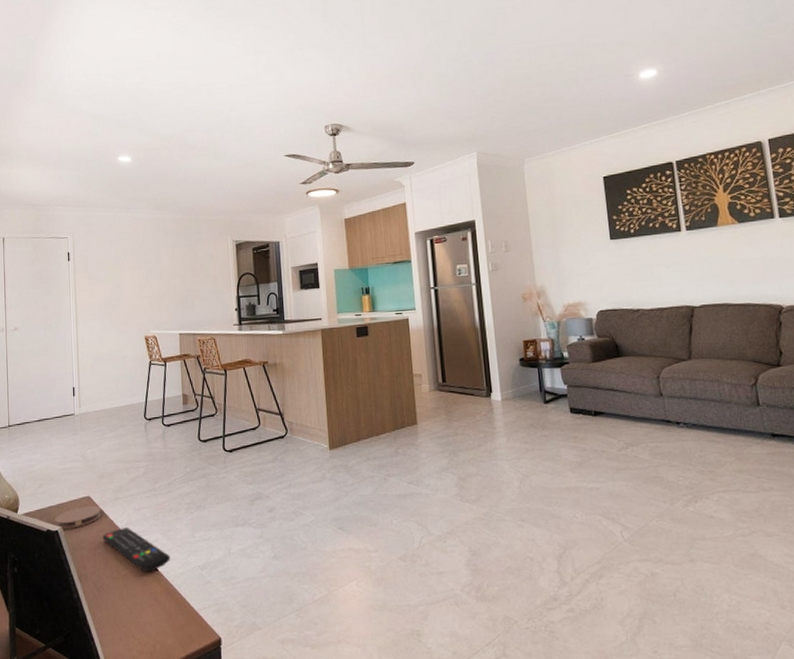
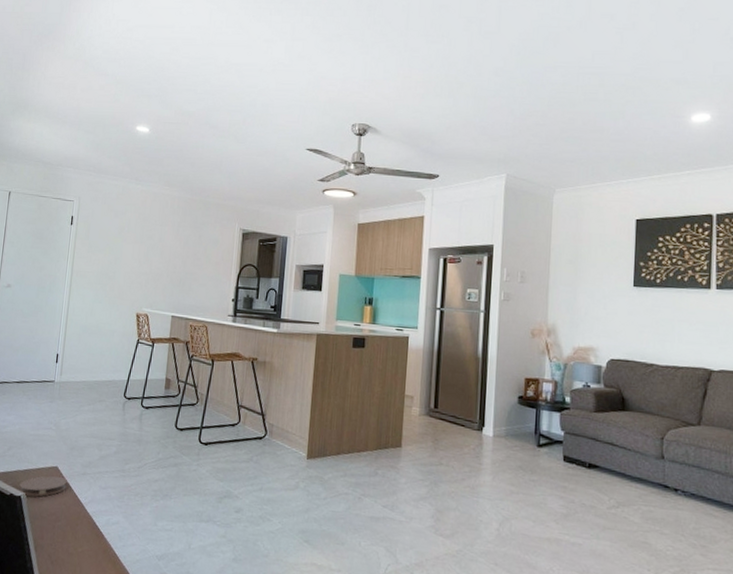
remote control: present [102,526,171,572] -> none [64,503,130,554]

